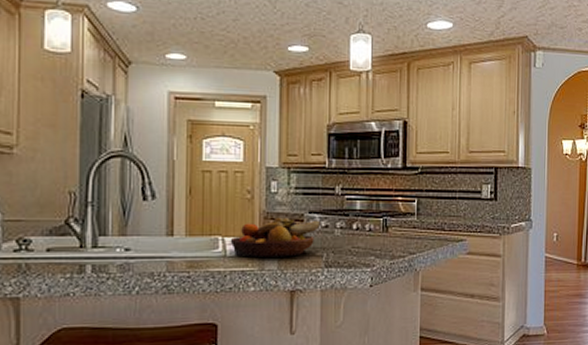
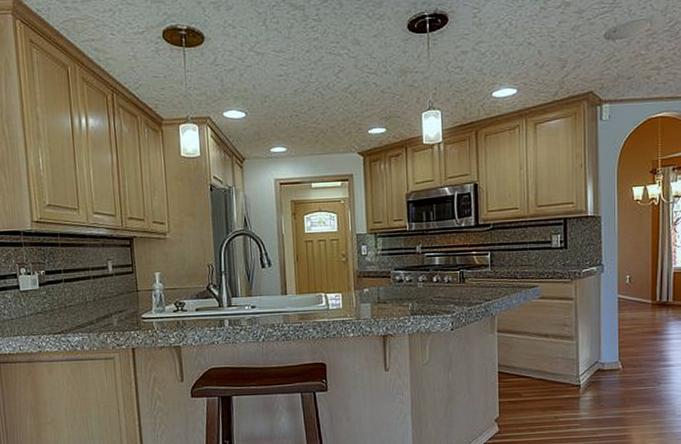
fruit bowl: present [230,217,321,258] -> none [331,275,405,310]

